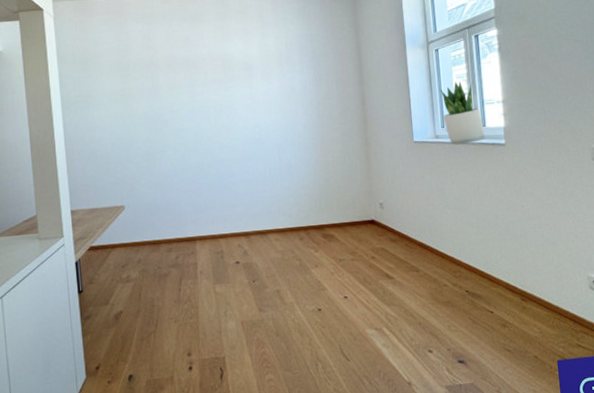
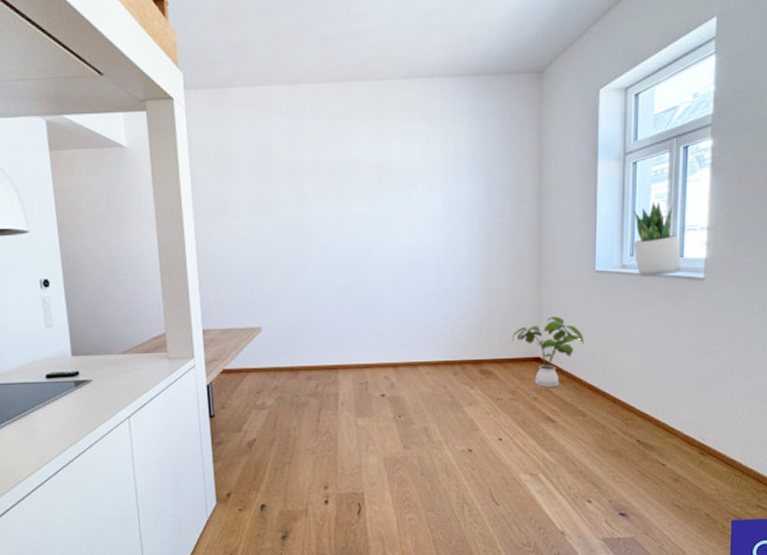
house plant: none [348,182,411,248] -> present [511,316,584,388]

